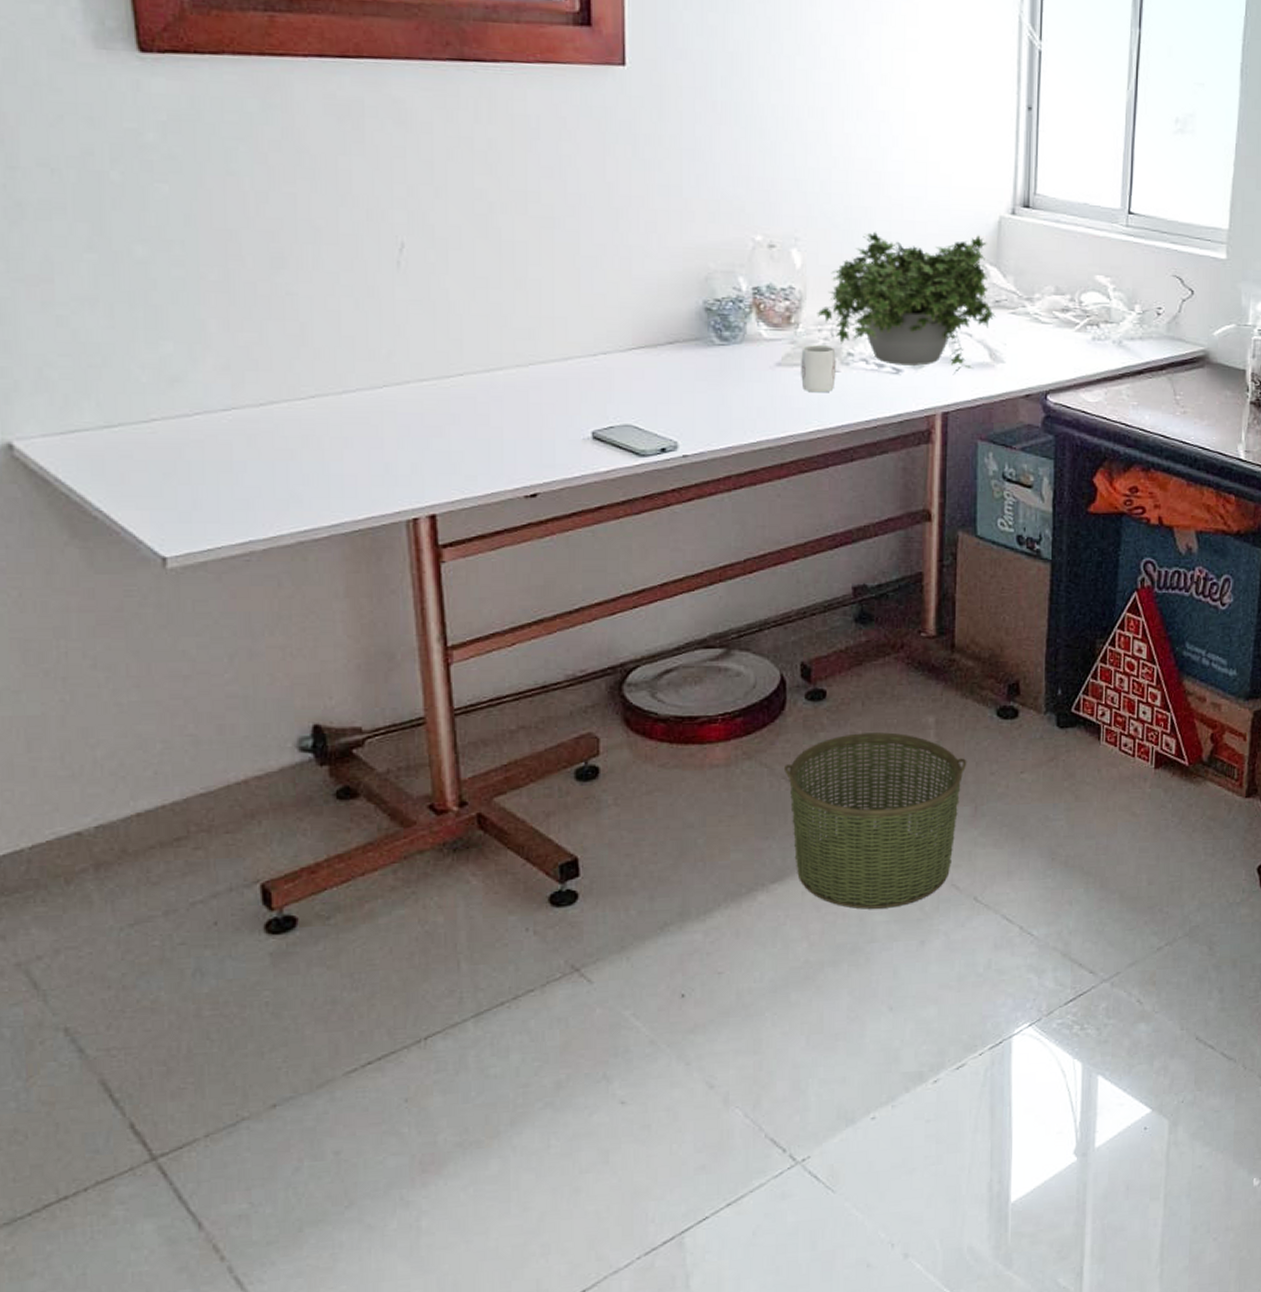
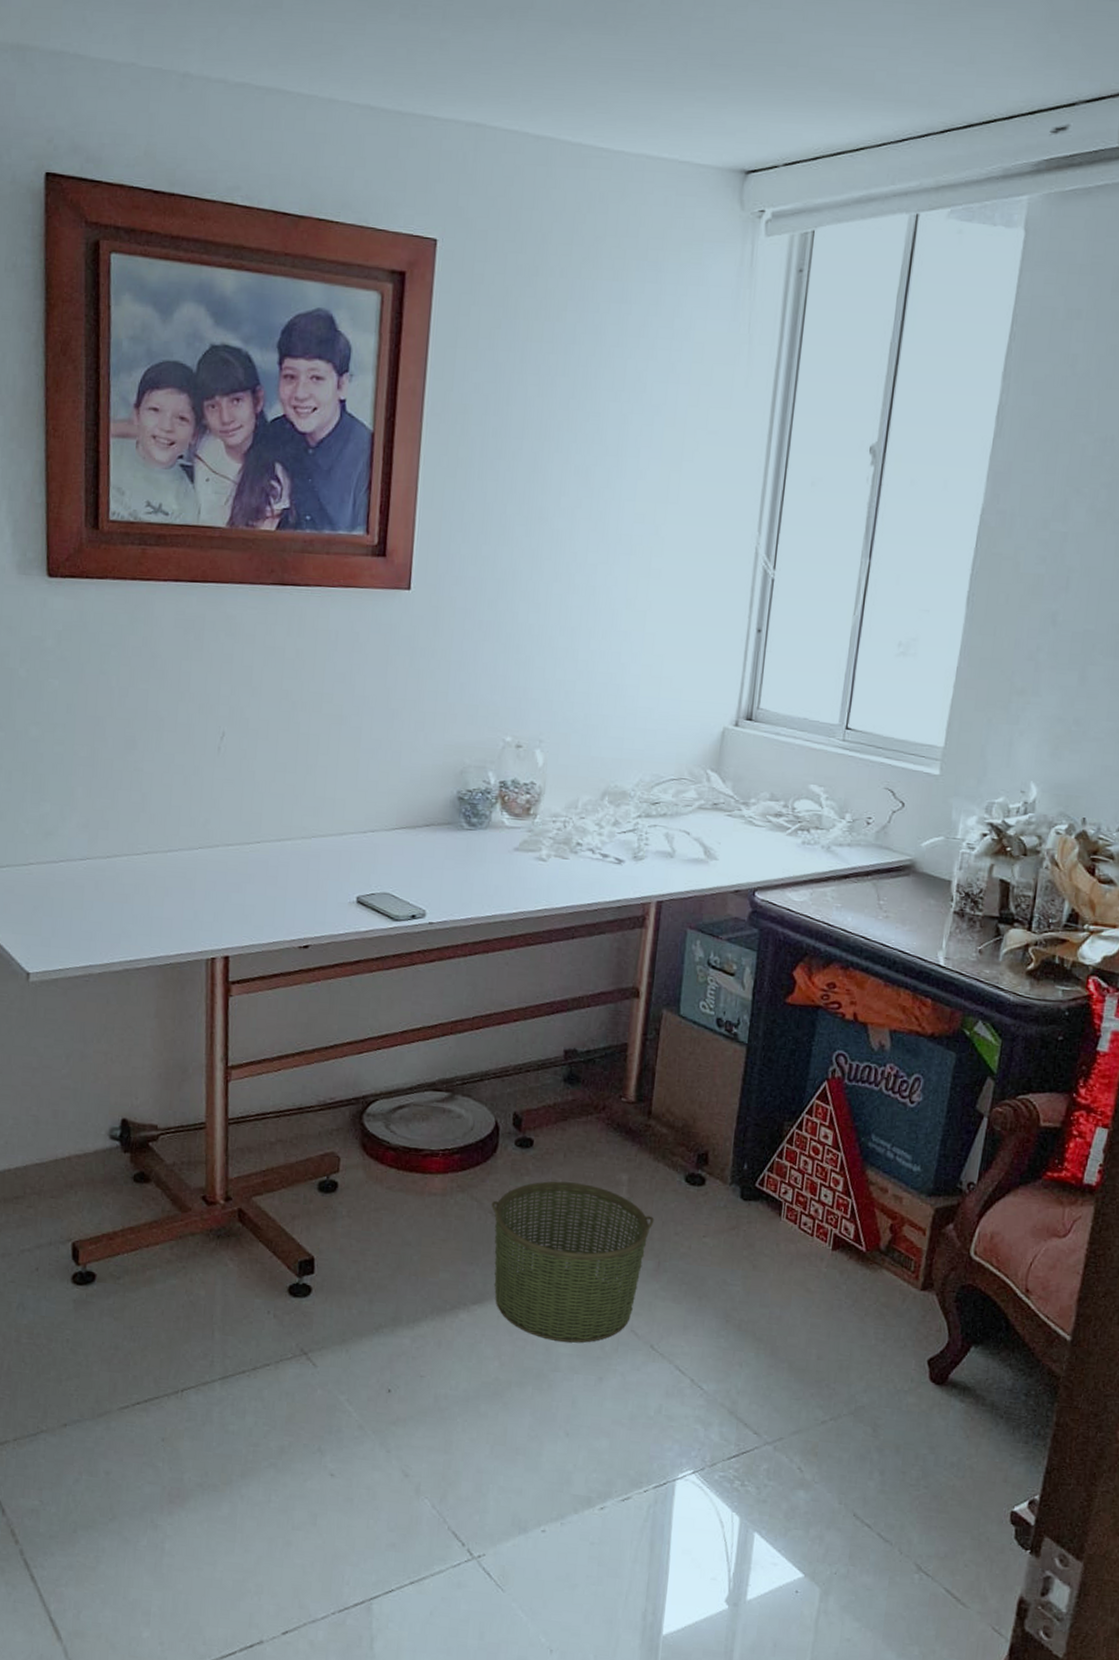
mug: present [801,345,836,393] -> none [534,834,567,877]
potted plant: present [817,231,996,375] -> none [553,736,713,868]

